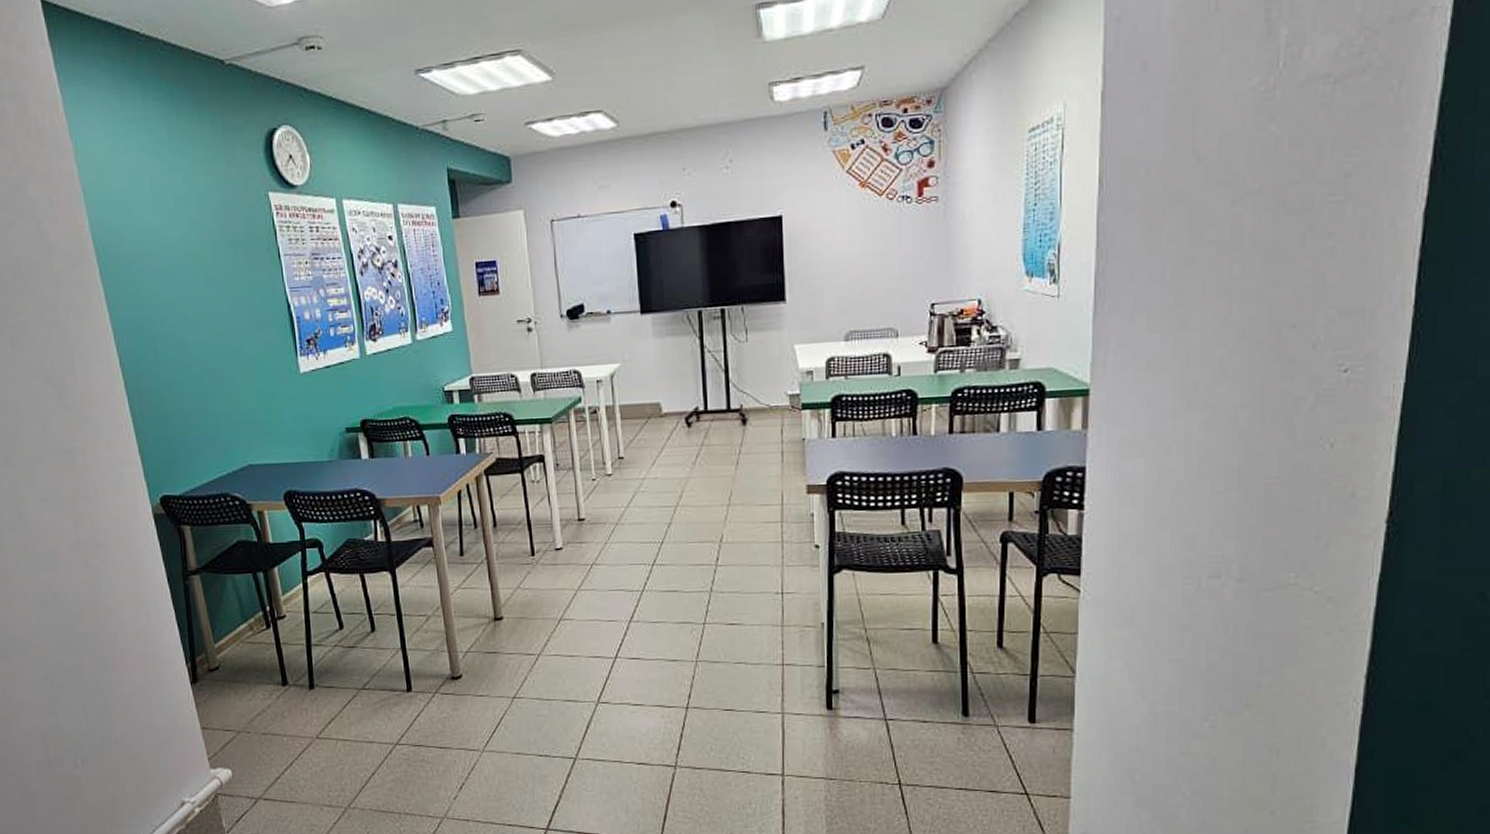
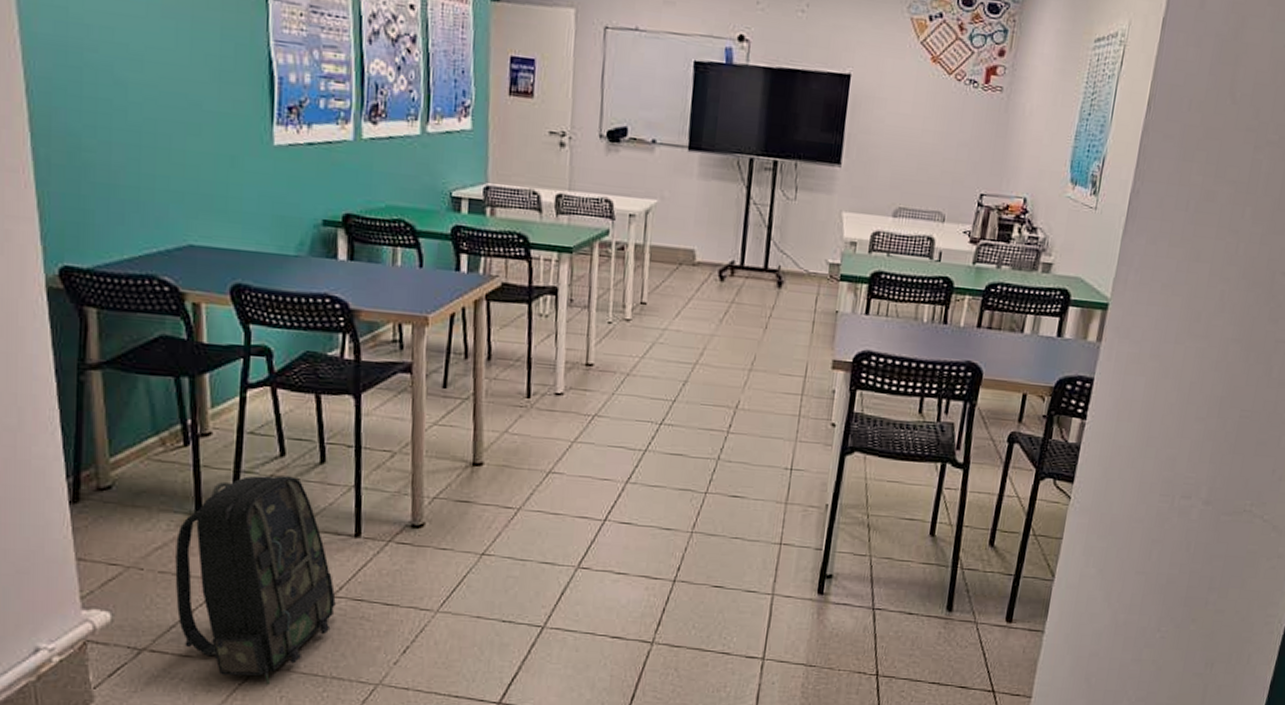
backpack: none [271,645,400,823] -> present [175,475,336,685]

